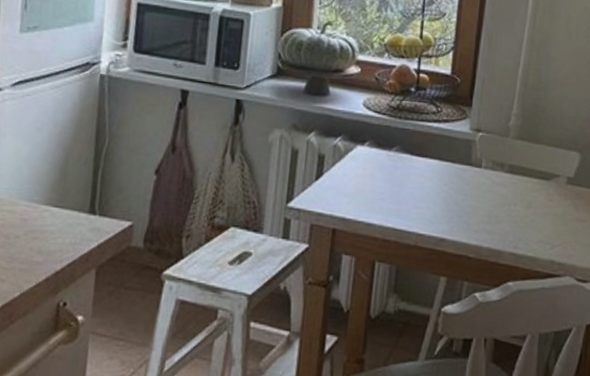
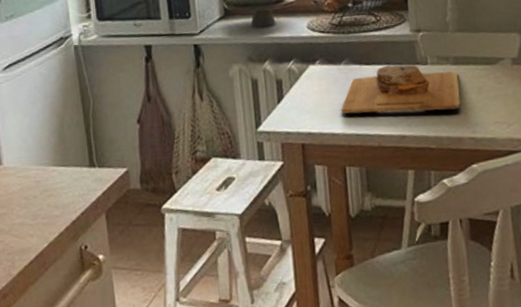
cutting board: none [382,161,511,220] -> present [341,64,461,114]

